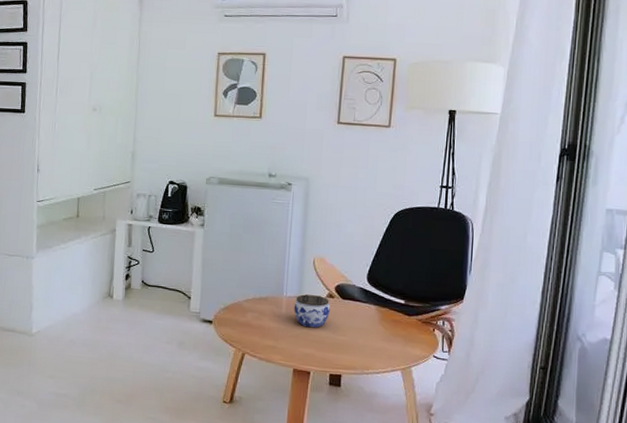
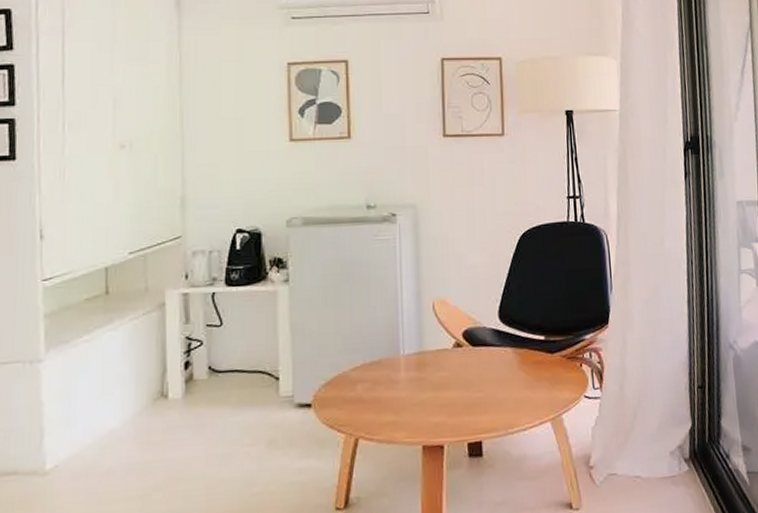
jar: present [294,294,330,328] -> none [415,347,460,390]

